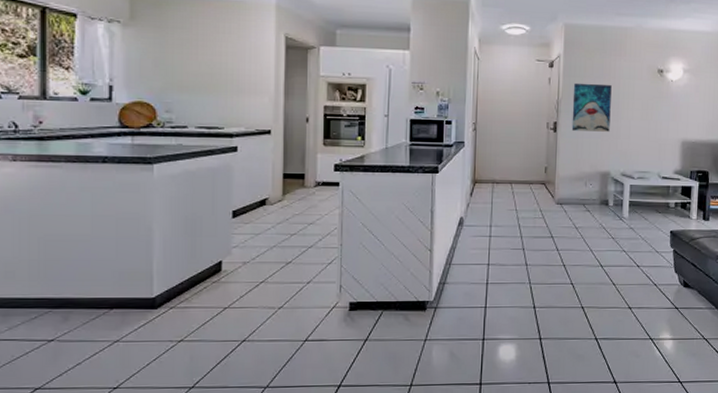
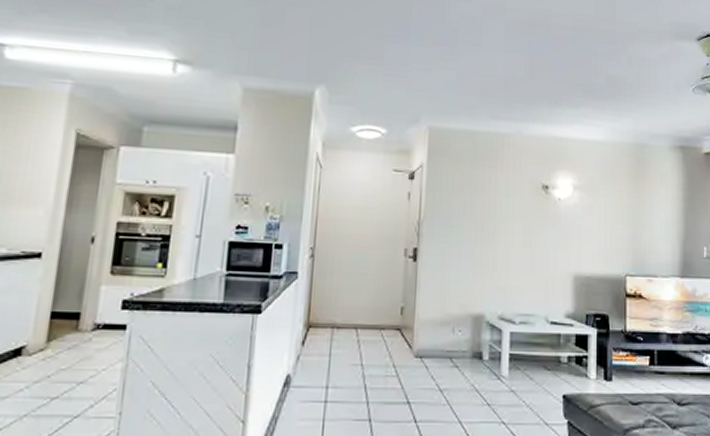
wall art: present [571,83,612,132] -> none [436,199,486,262]

